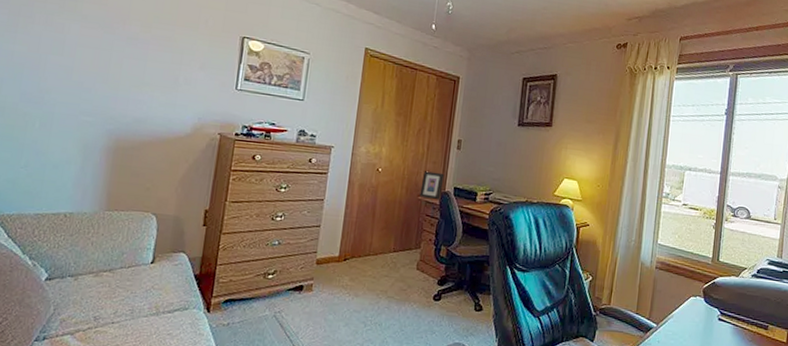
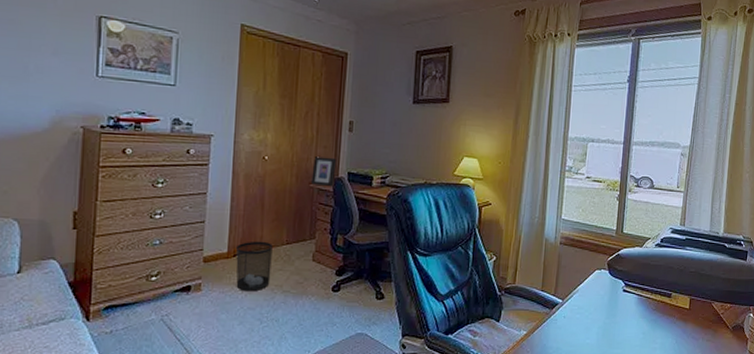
waste bin: none [344,247,381,295] -> present [236,241,273,292]

